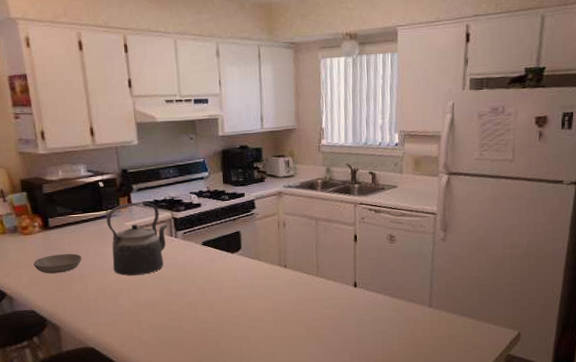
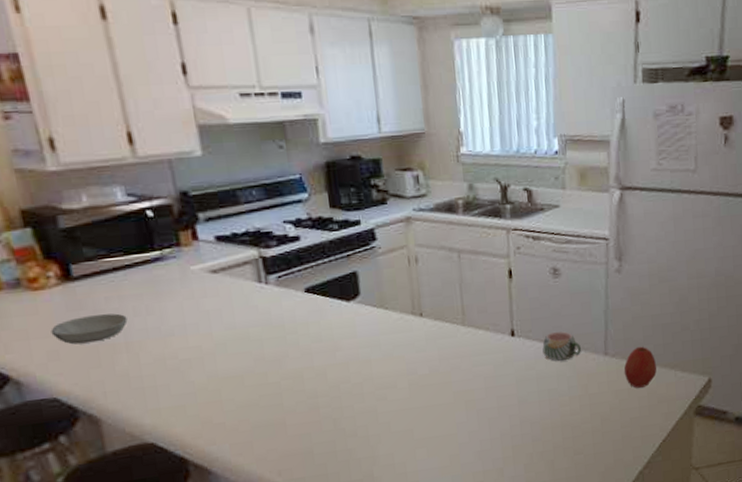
kettle: present [106,201,168,276] -> none [160,235,255,340]
mug: none [378,285,411,309] -> present [542,331,582,361]
apple: none [445,302,473,336] -> present [624,346,657,388]

